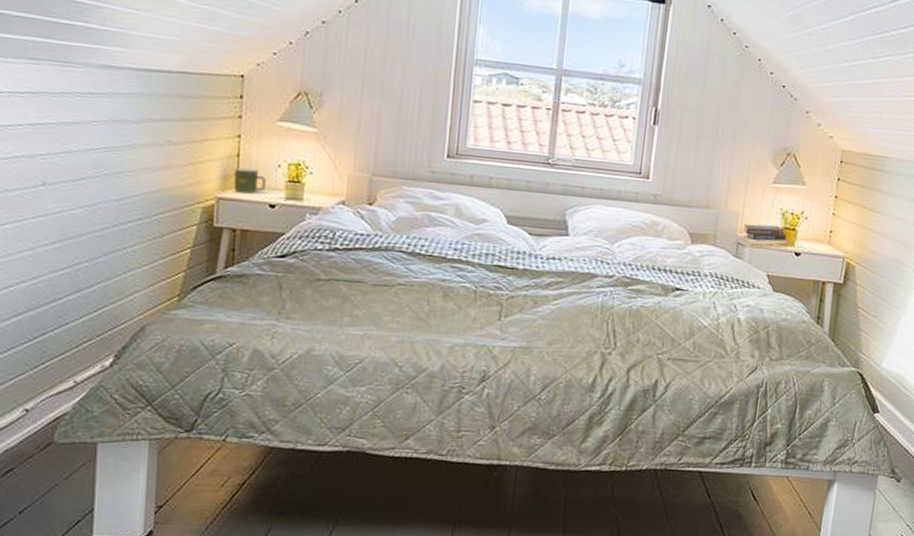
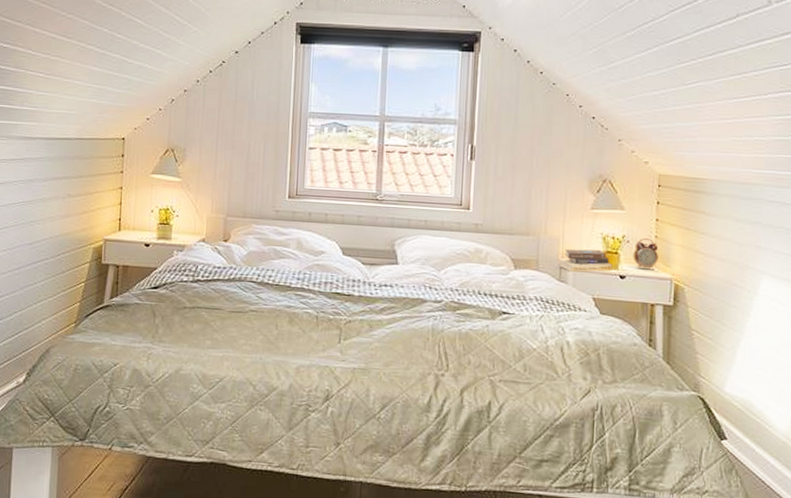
mug: present [233,168,266,195] -> none [117,213,142,237]
alarm clock: none [809,215,835,248] -> present [633,238,659,270]

